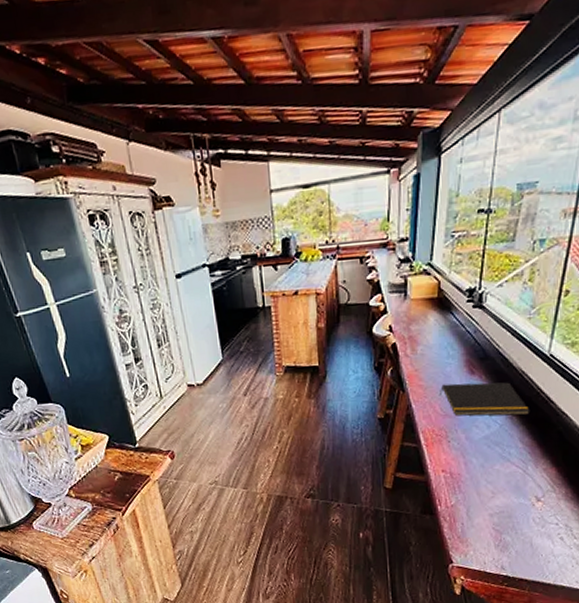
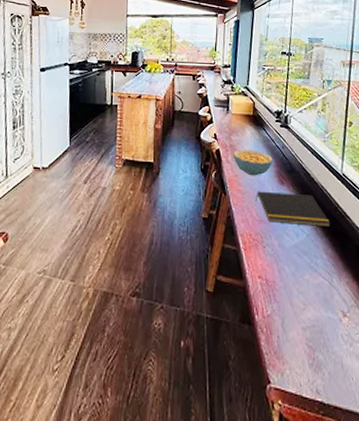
cereal bowl: none [413,338,462,369] -> present [233,149,273,176]

